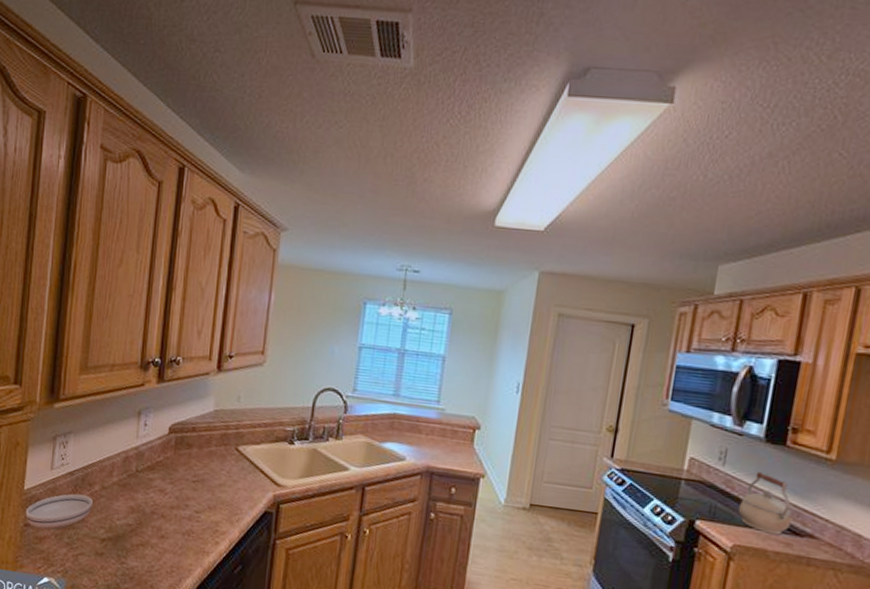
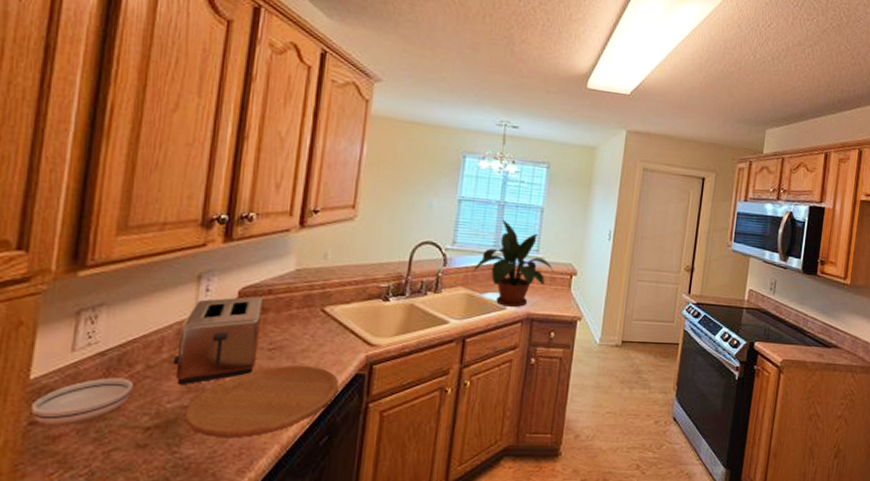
toaster: none [121,432,189,506] -> present [173,296,264,386]
cutting board: none [130,497,250,557] -> present [184,365,339,437]
potted plant: none [374,367,457,459] -> present [474,219,555,307]
kettle: present [737,472,794,535] -> none [785,298,824,348]

